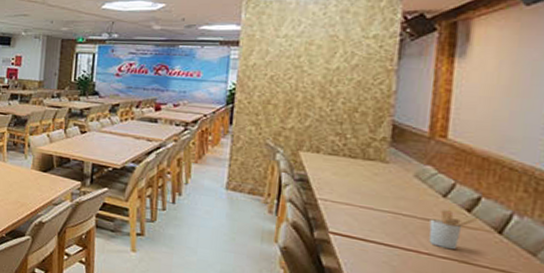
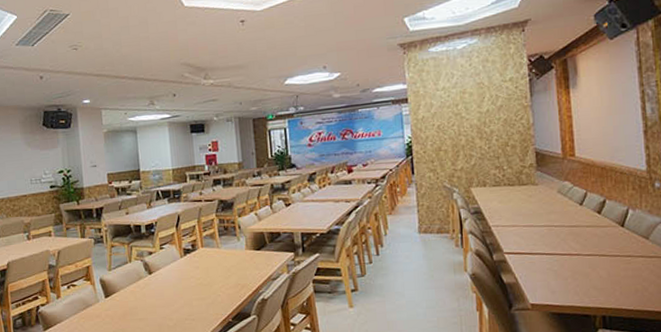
utensil holder: present [429,210,479,250] -> none [574,215,607,248]

